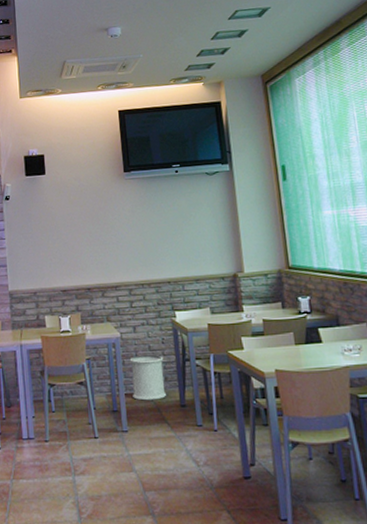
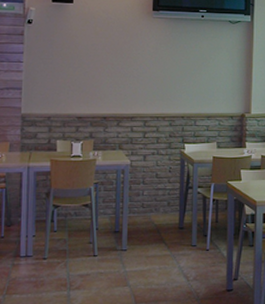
waste bin: present [129,355,167,401] -> none [135,182,169,223]

